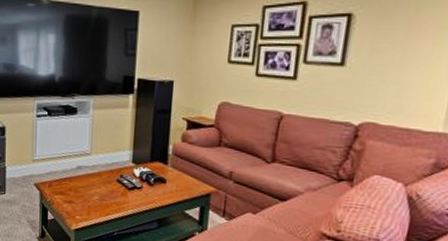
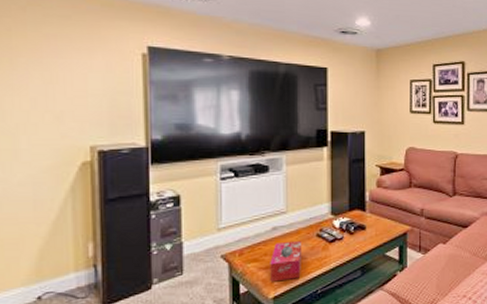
tissue box: none [73,181,103,218] -> present [270,240,302,282]

